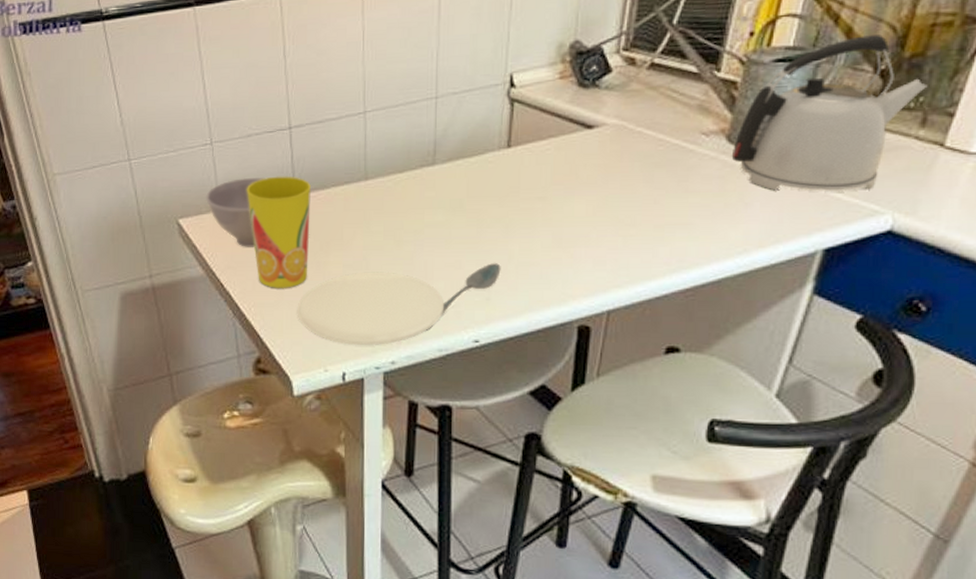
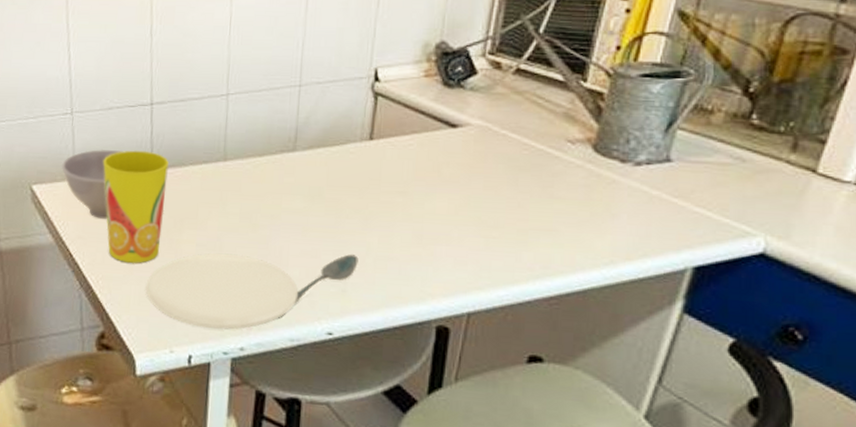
kettle: present [731,35,928,192] -> none [597,58,798,210]

